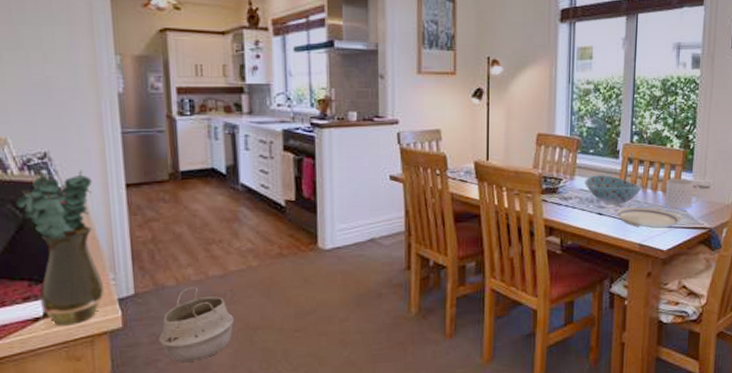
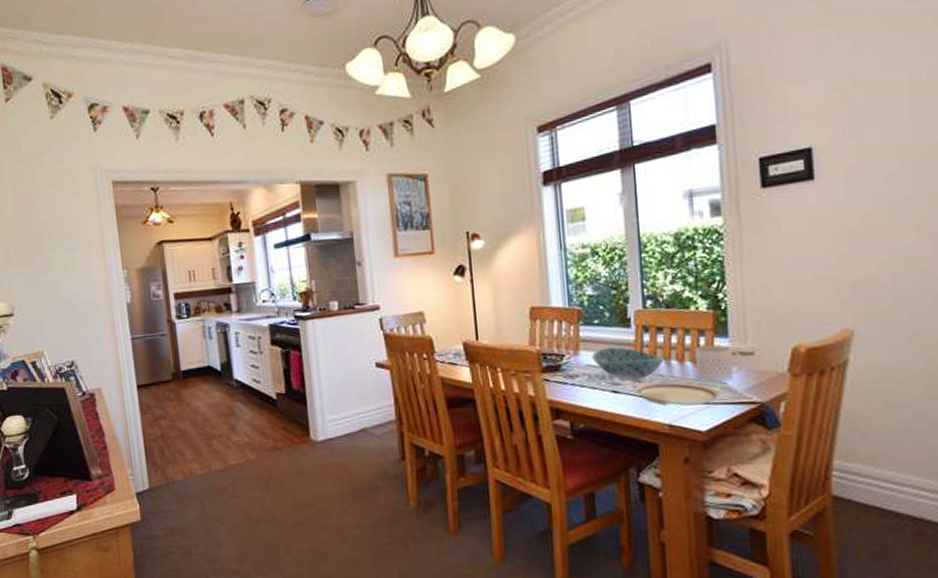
vase: present [16,169,104,327] -> none [52,375,124,520]
woven basket: present [159,287,235,362] -> none [172,481,238,555]

